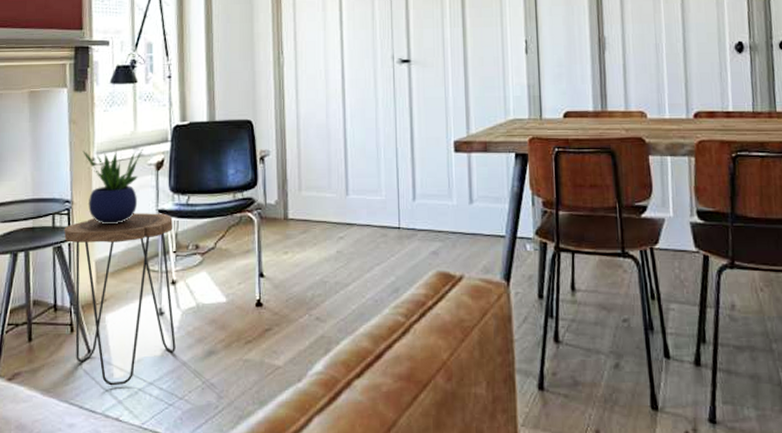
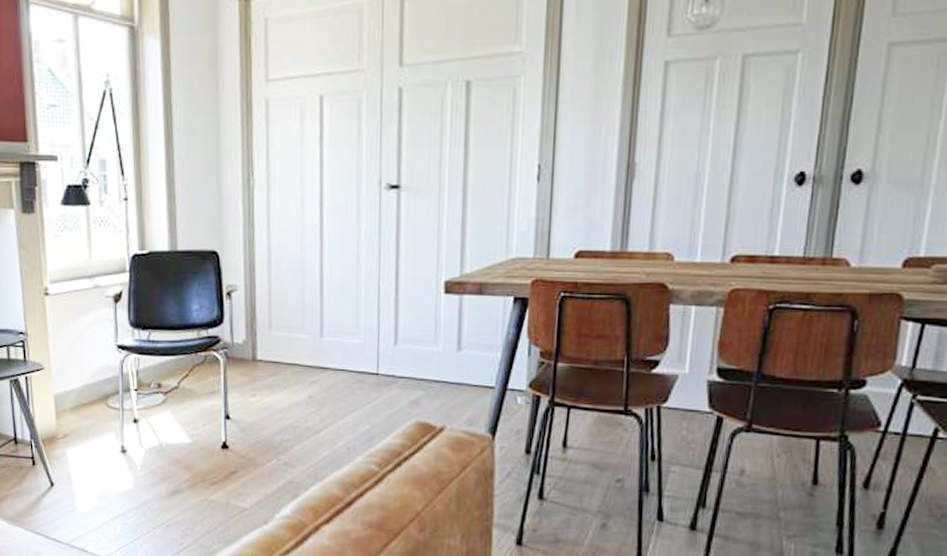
side table: present [64,213,176,386] -> none [20,348,139,519]
potted plant: present [83,148,143,225] -> none [35,278,100,359]

